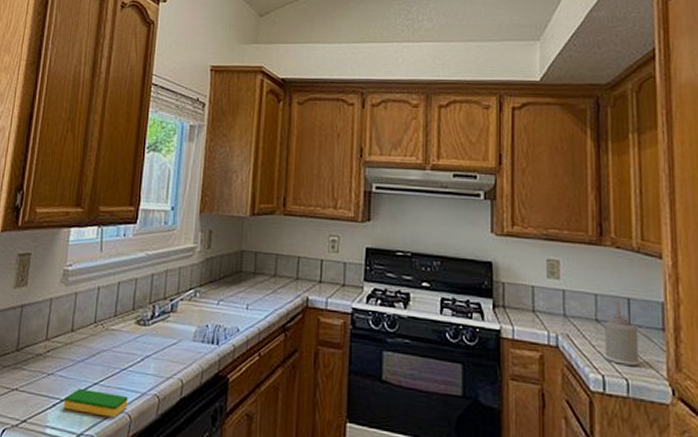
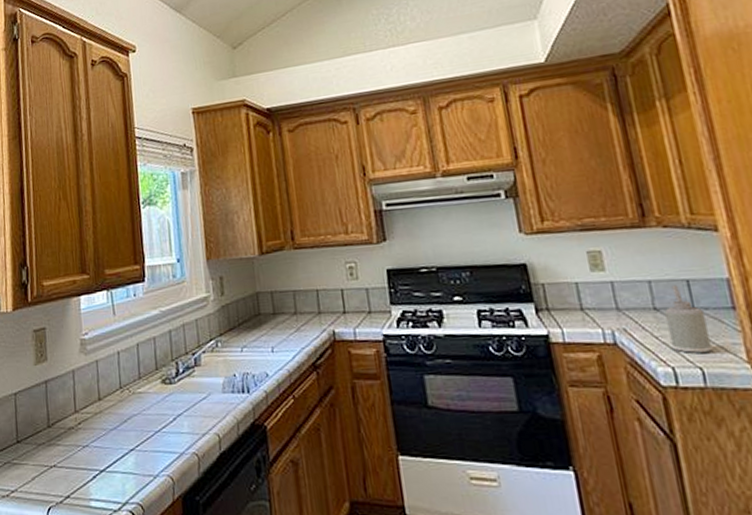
dish sponge: present [63,389,128,418] -> none [103,457,168,482]

